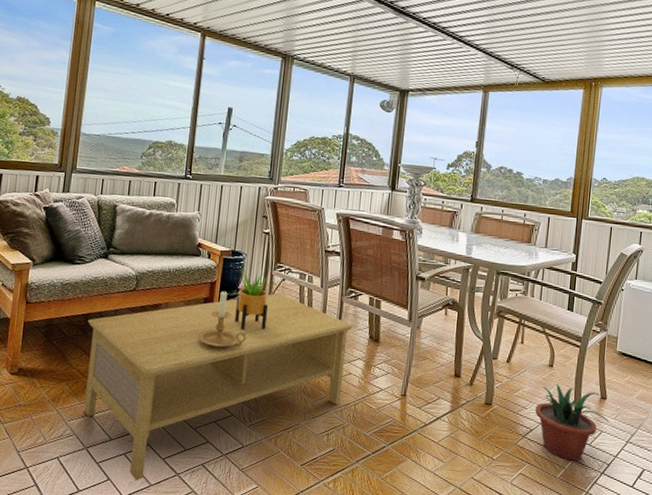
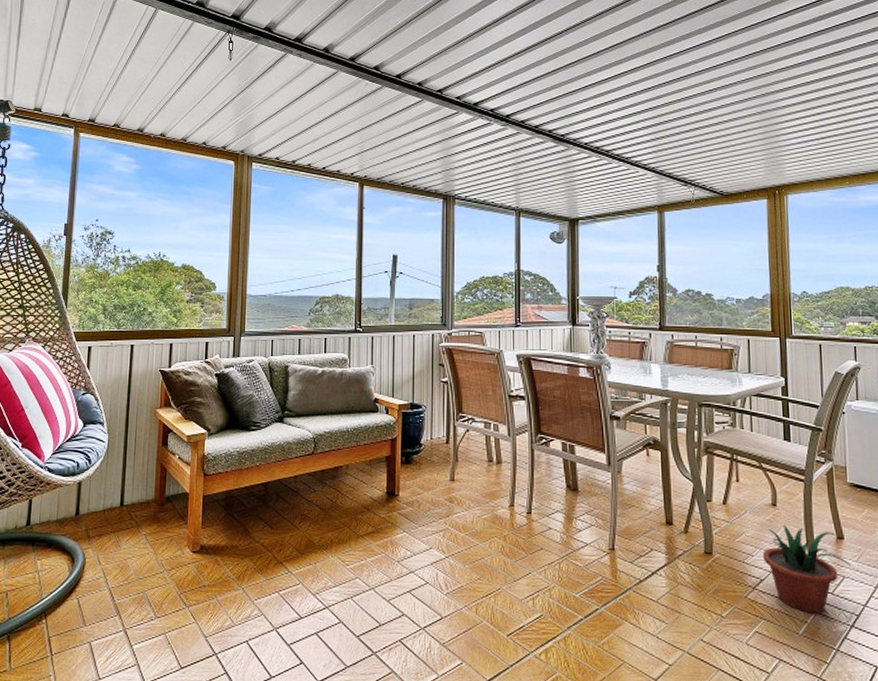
coffee table: present [84,293,354,481] -> none [267,445,548,663]
candle holder: present [197,289,247,348] -> none [382,446,434,510]
potted plant: present [234,268,269,331] -> none [420,421,455,489]

